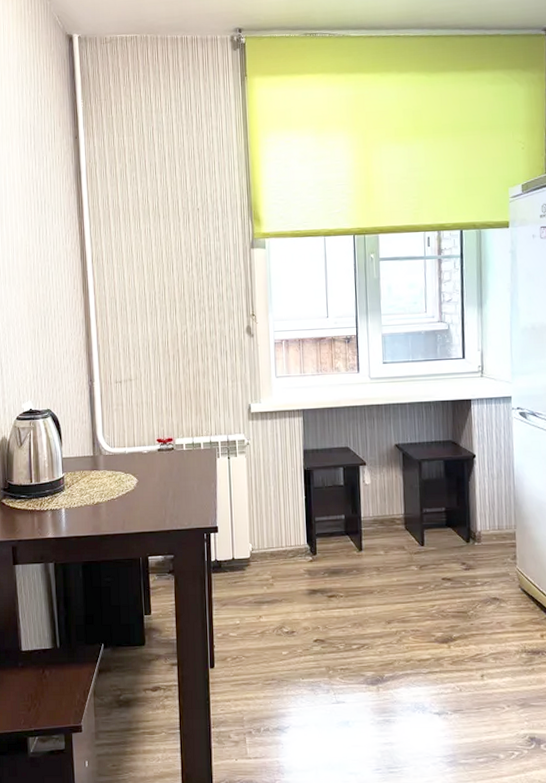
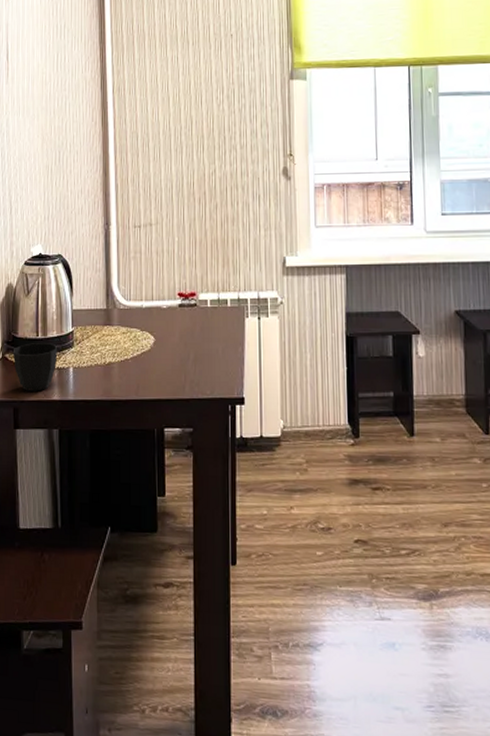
cup: none [9,488,51,531] -> present [12,343,58,392]

